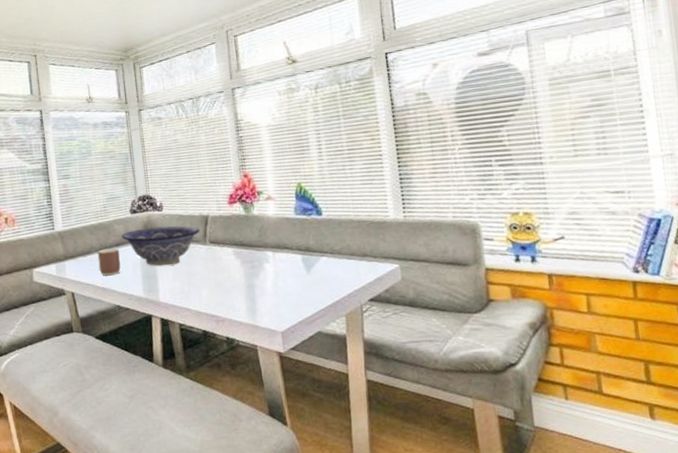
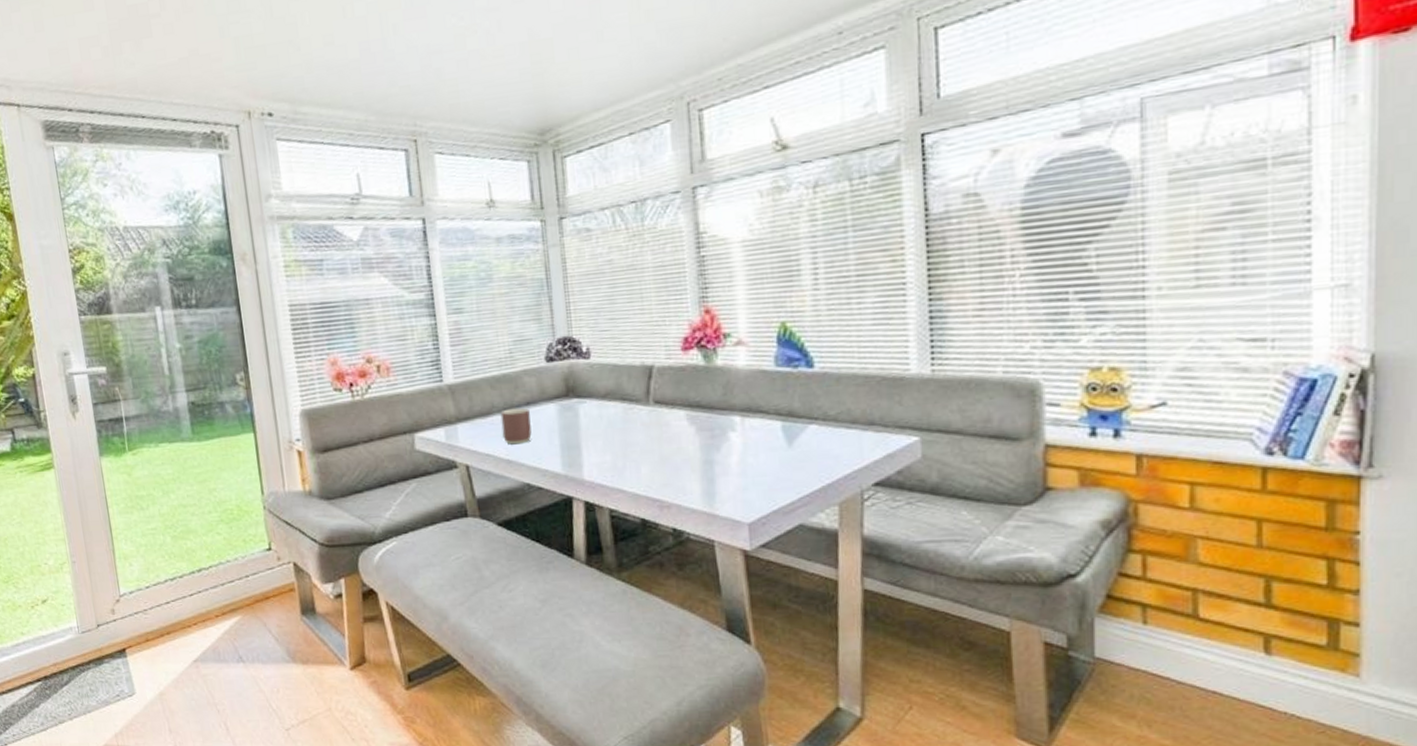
decorative bowl: present [121,225,200,266] -> none [533,379,641,433]

